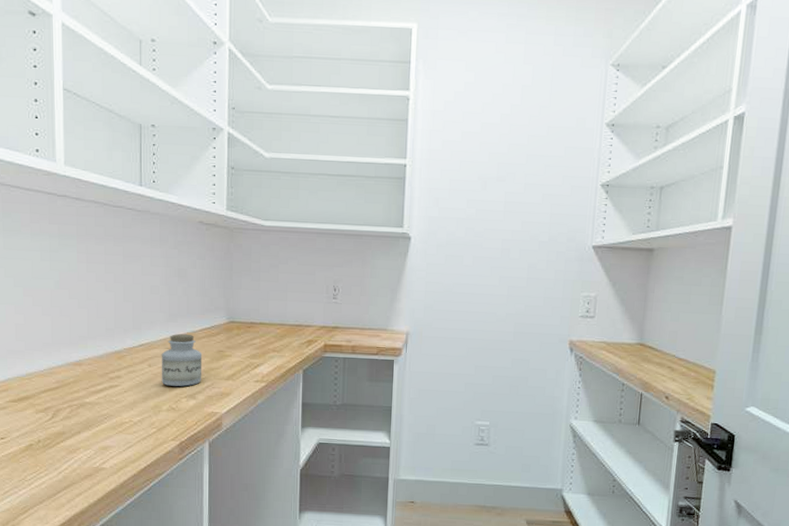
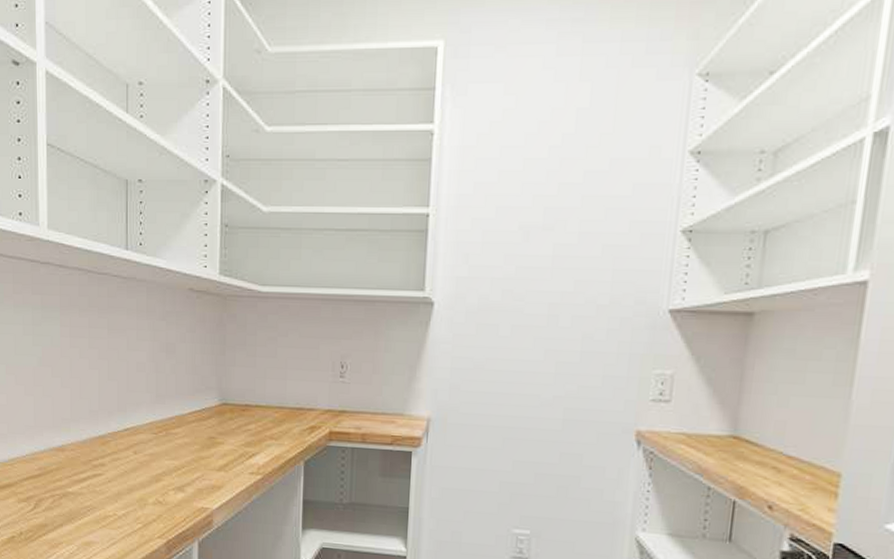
jar: present [161,333,203,387] -> none [147,417,192,477]

